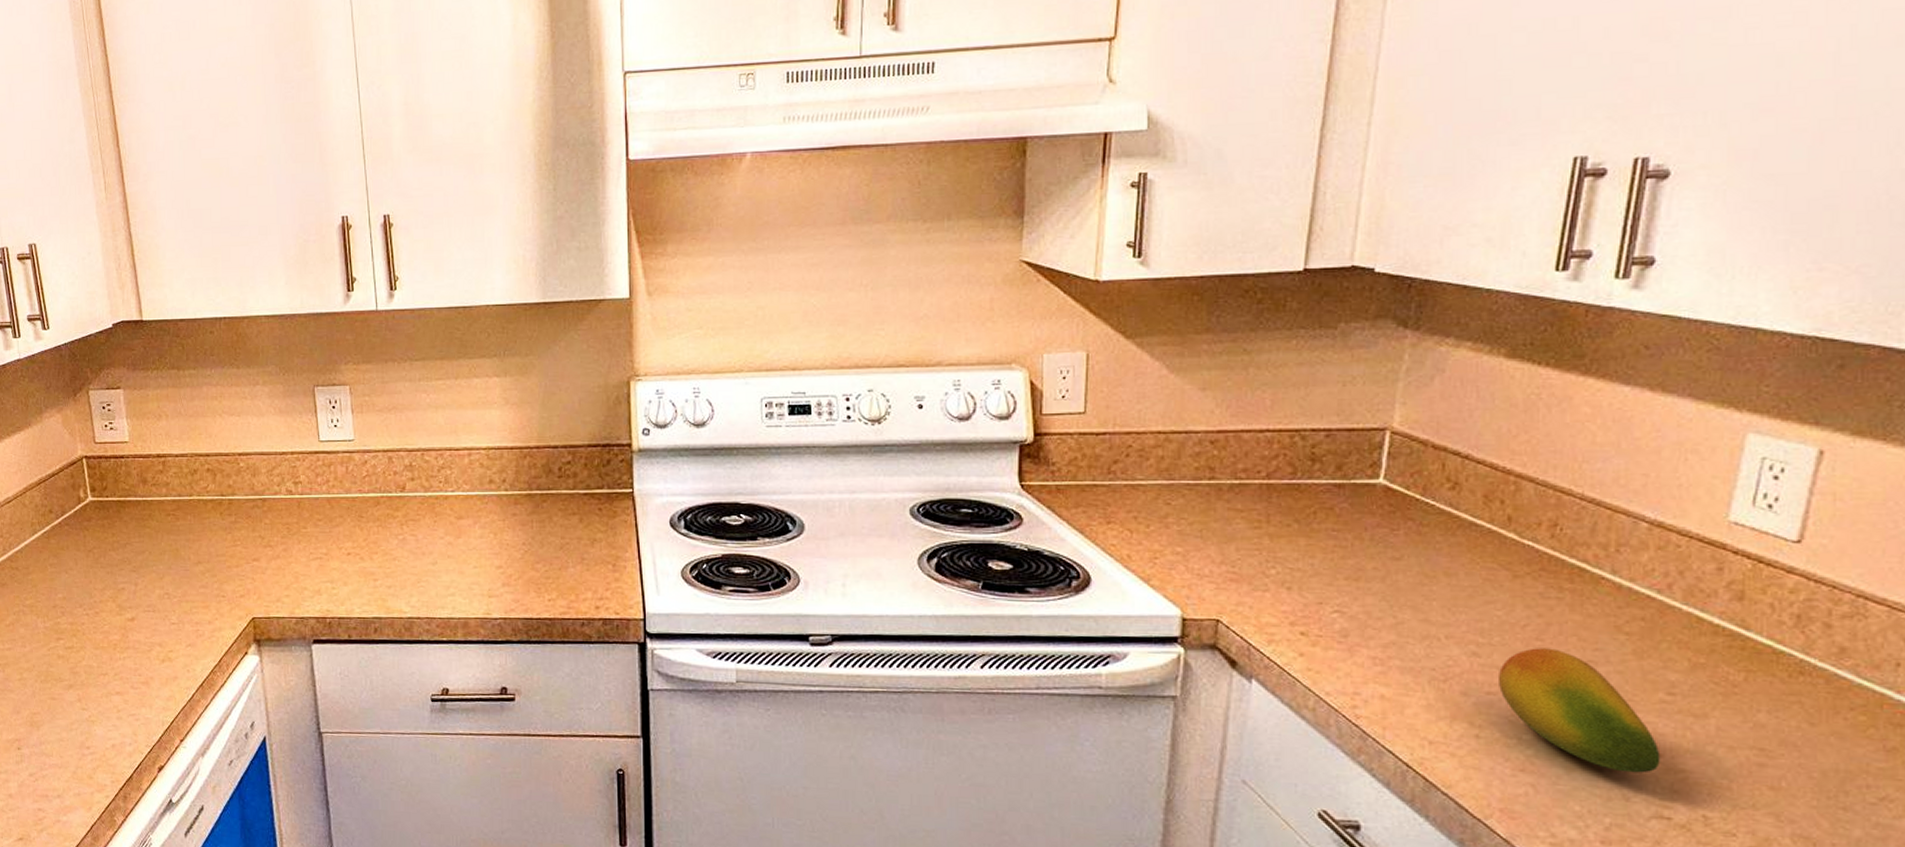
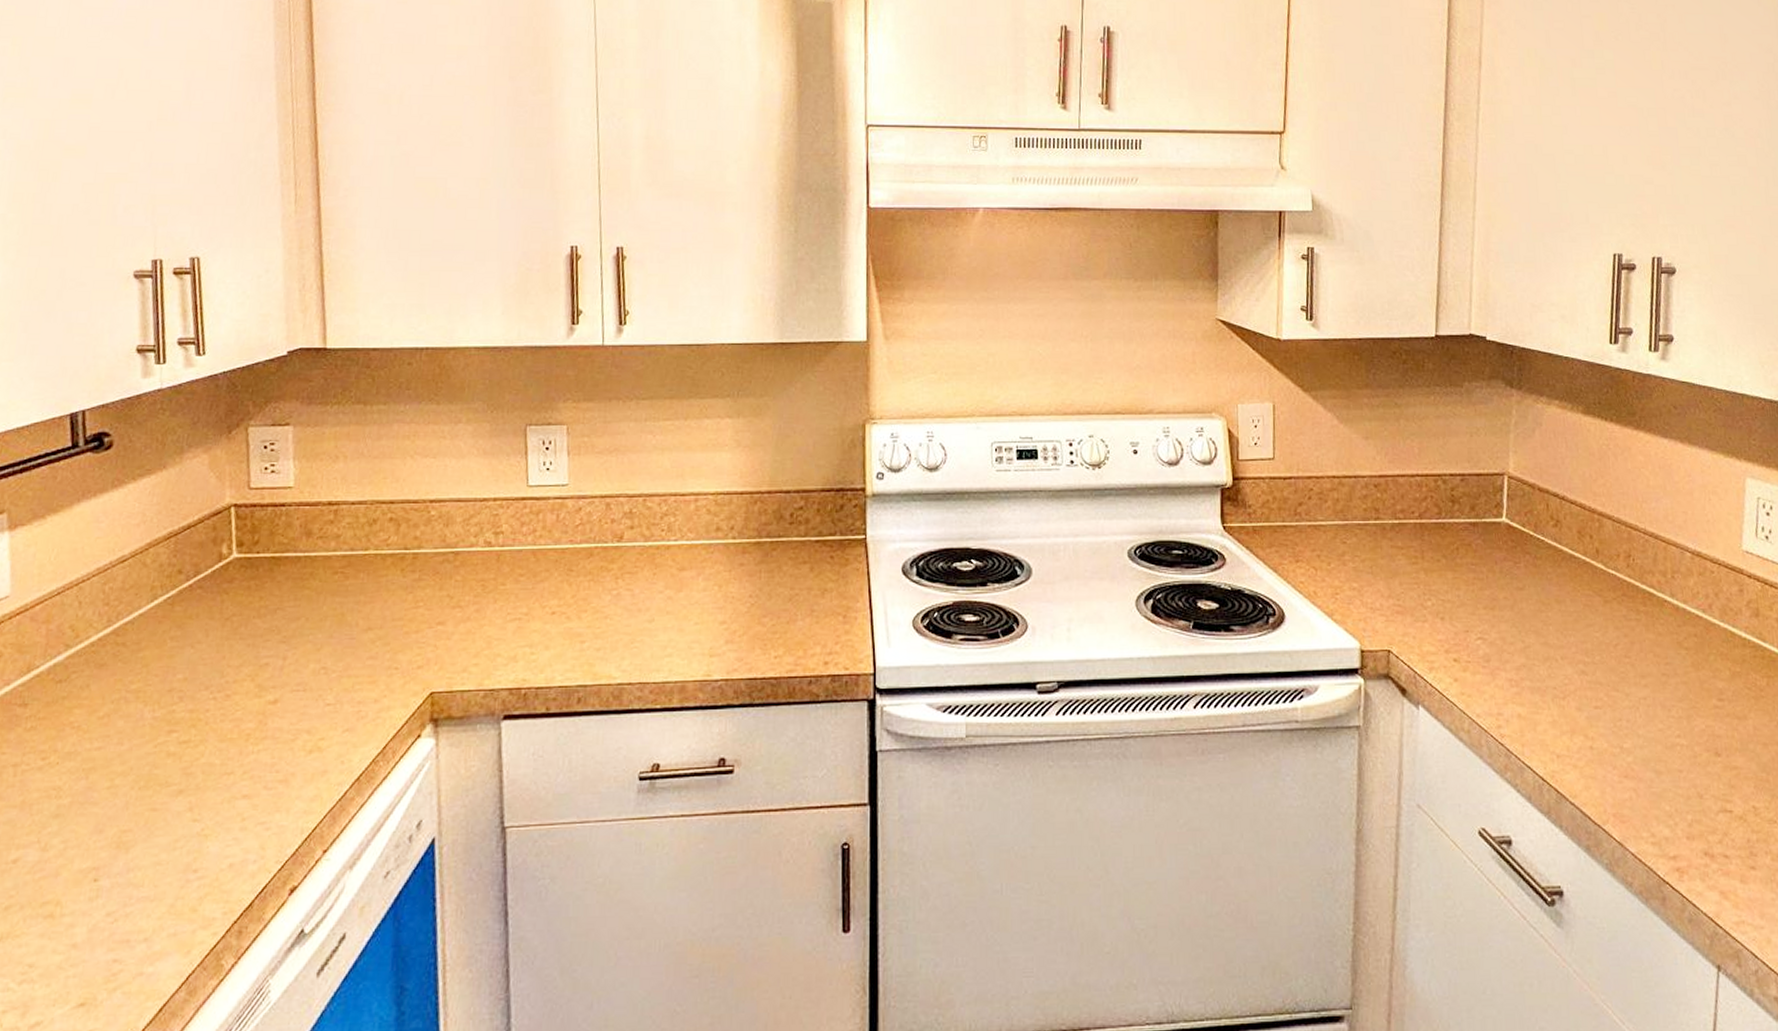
fruit: present [1497,648,1661,773] -> none [1601,664,1720,772]

